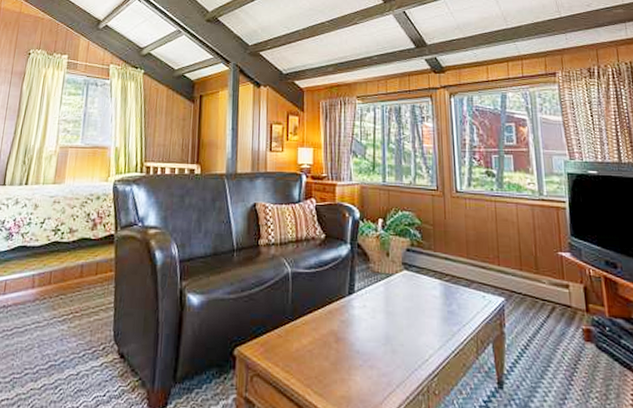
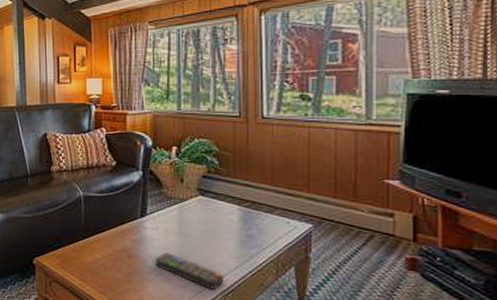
remote control: none [362,334,430,374] -> present [154,252,224,290]

